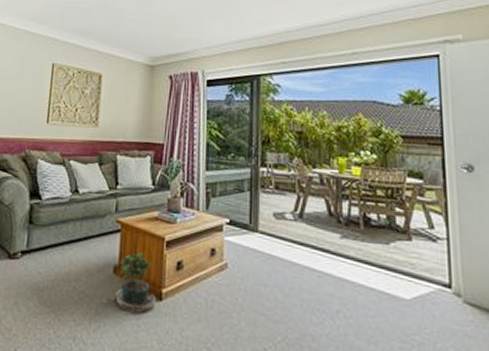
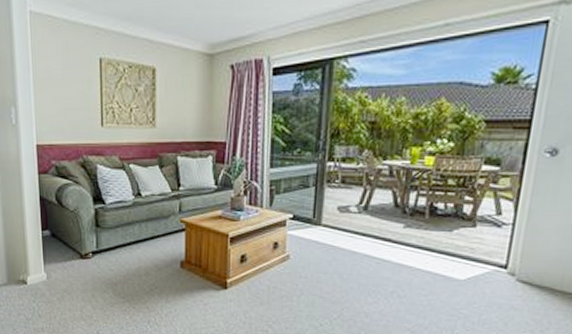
potted plant: present [103,253,156,313] -> none [173,249,221,300]

